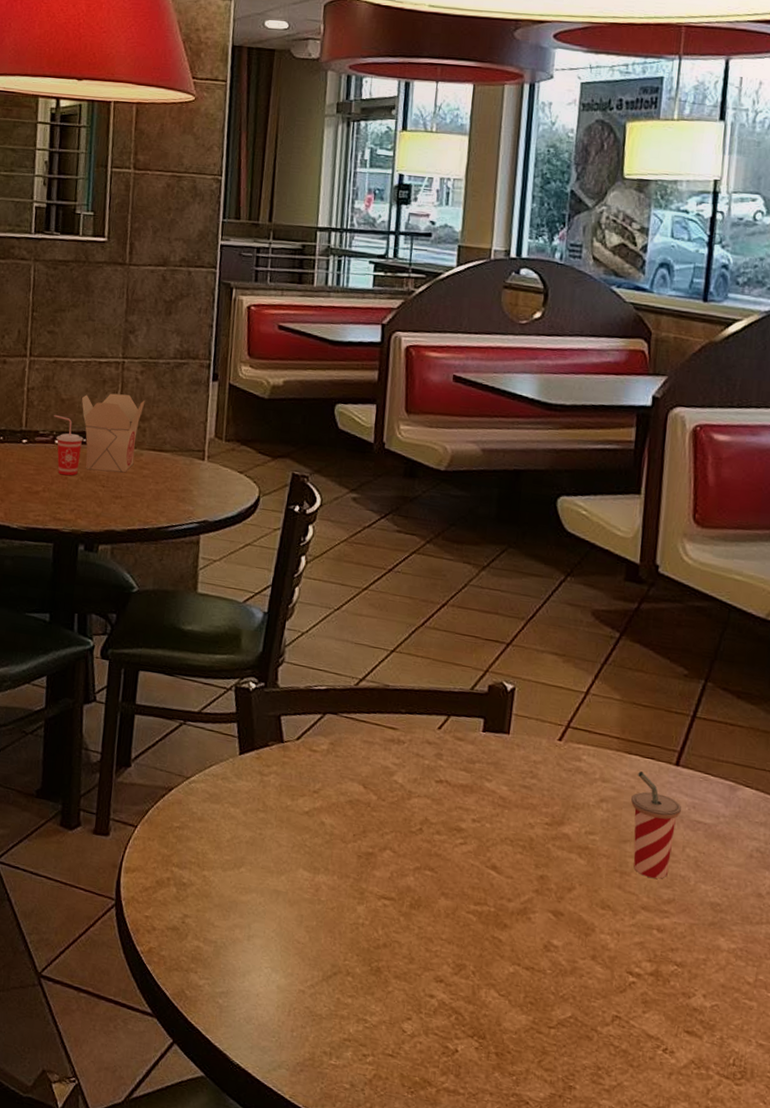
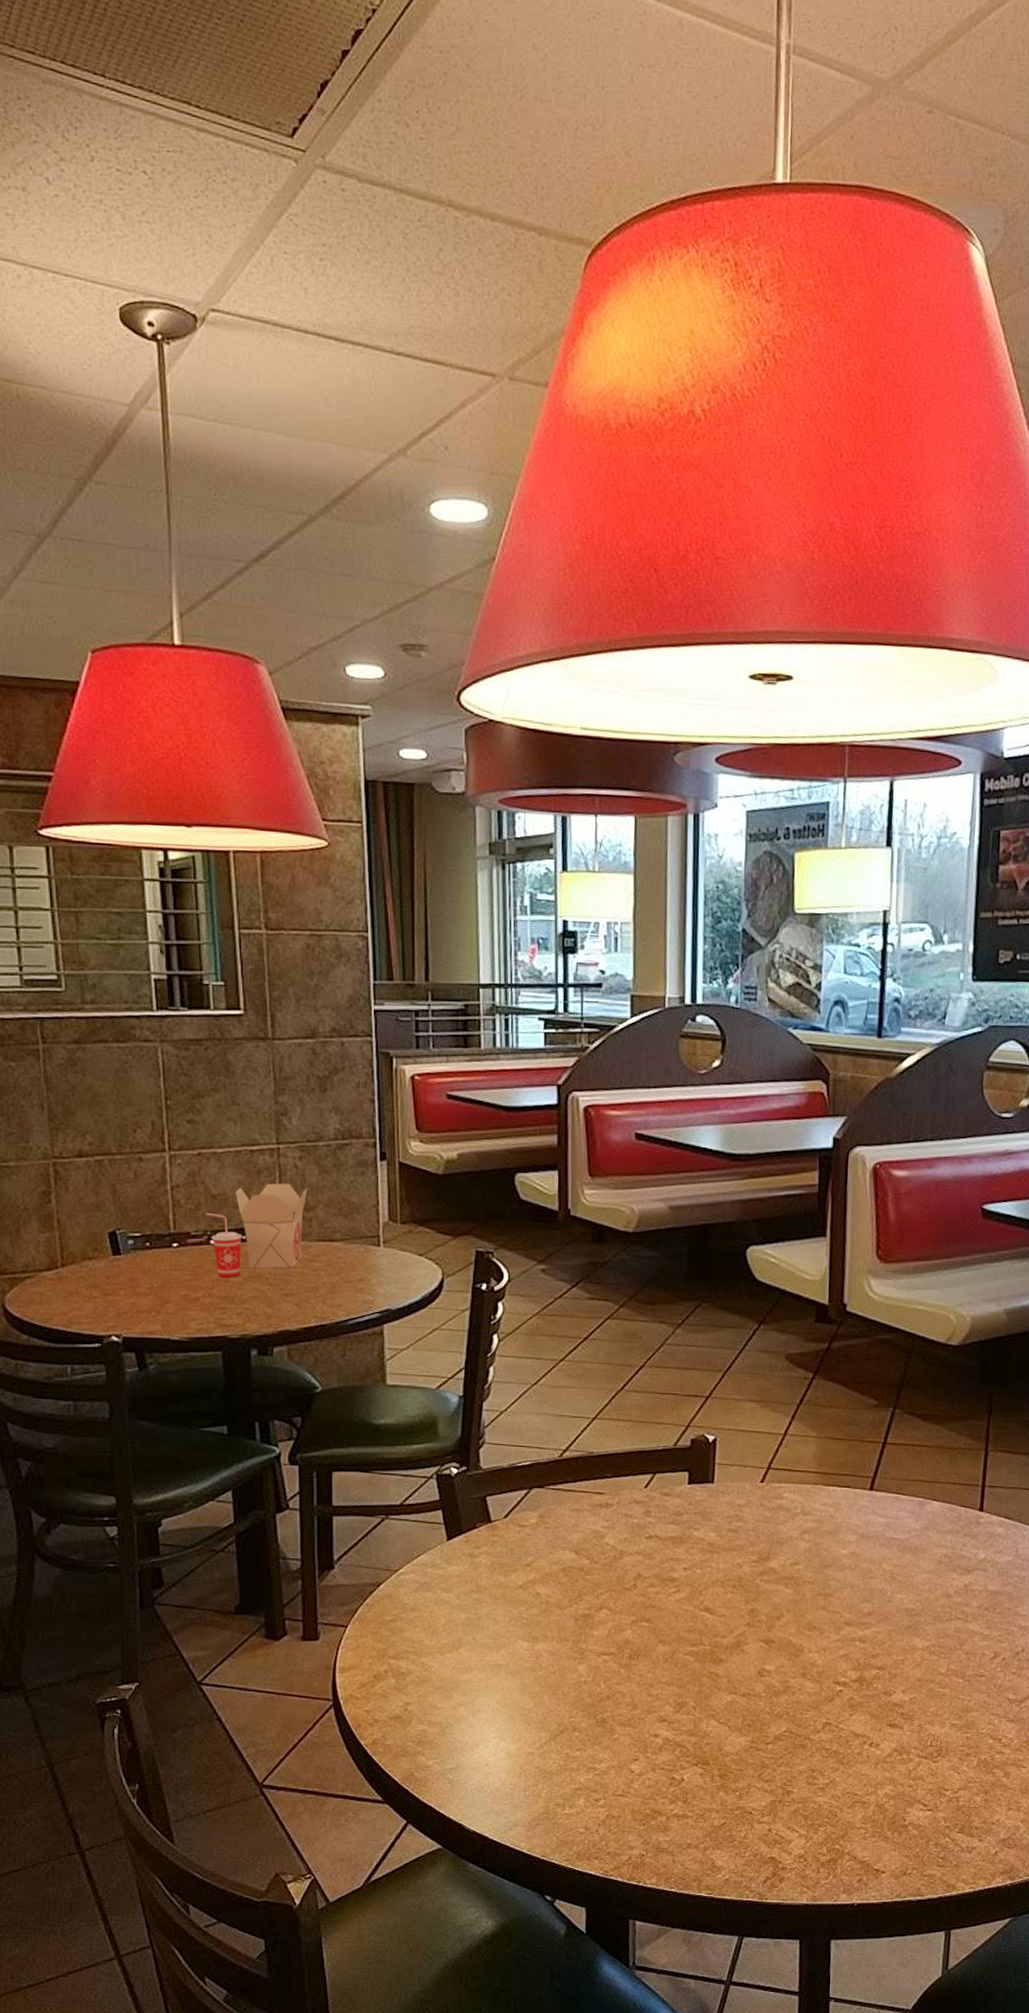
beverage cup: present [631,771,681,879] -> none [831,1500,876,1595]

